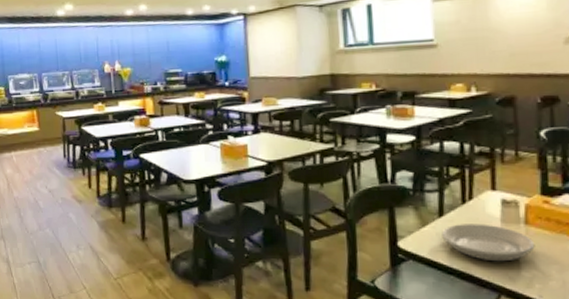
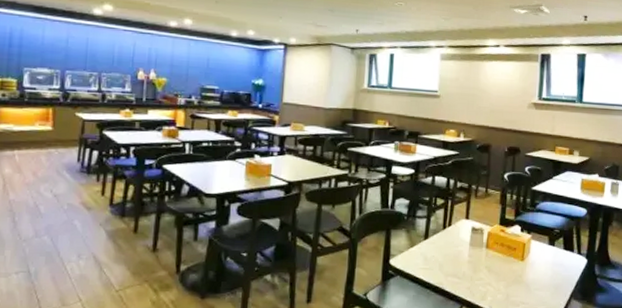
plate: present [442,224,535,262] -> none [425,246,491,279]

